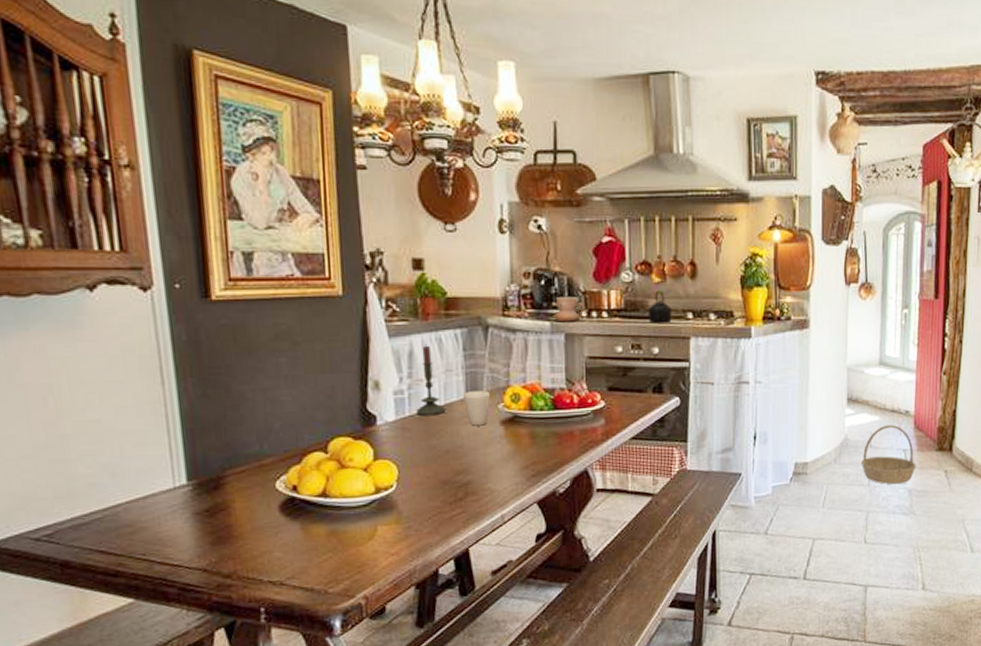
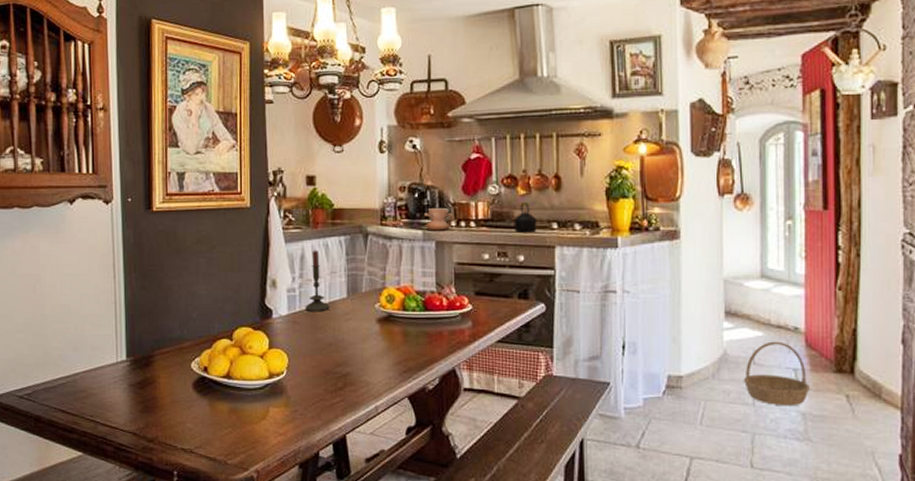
cup: present [463,391,491,426] -> none [345,291,369,323]

